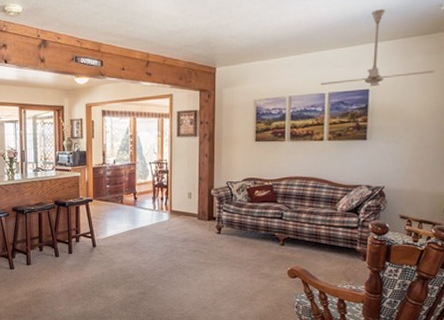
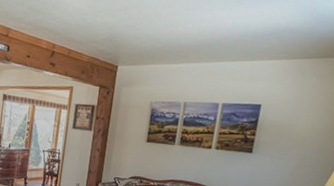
ceiling fan: present [320,9,435,87] -> none [215,28,326,103]

